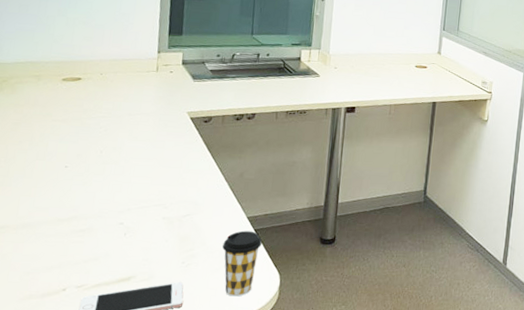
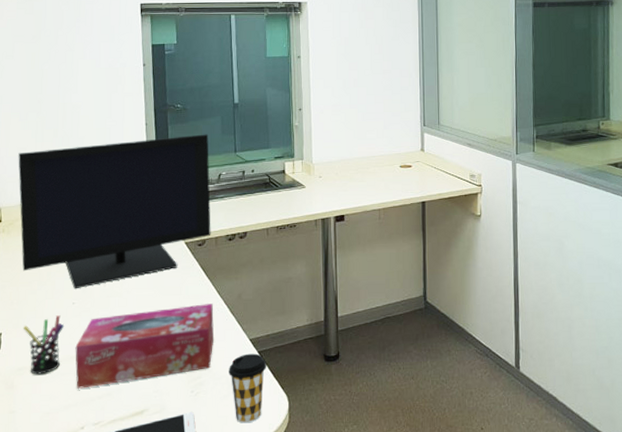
pen holder: none [8,177,55,234] -> present [23,315,65,375]
monitor: none [13,9,226,153] -> present [18,134,211,289]
tissue box: none [61,179,213,251] -> present [75,304,214,389]

